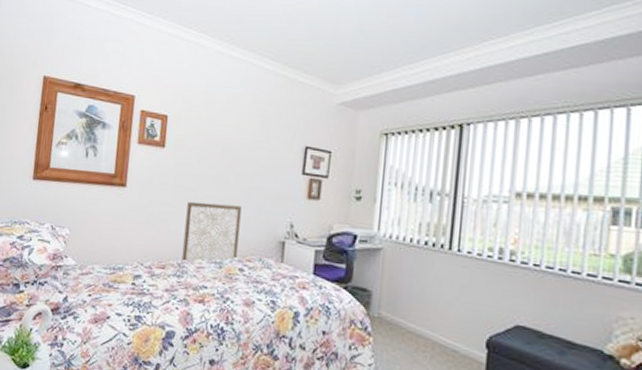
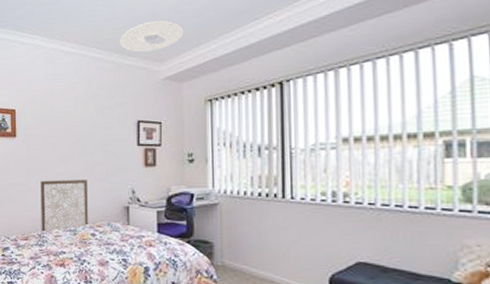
ceiling light: none [295,38,367,72] -> present [119,20,184,53]

